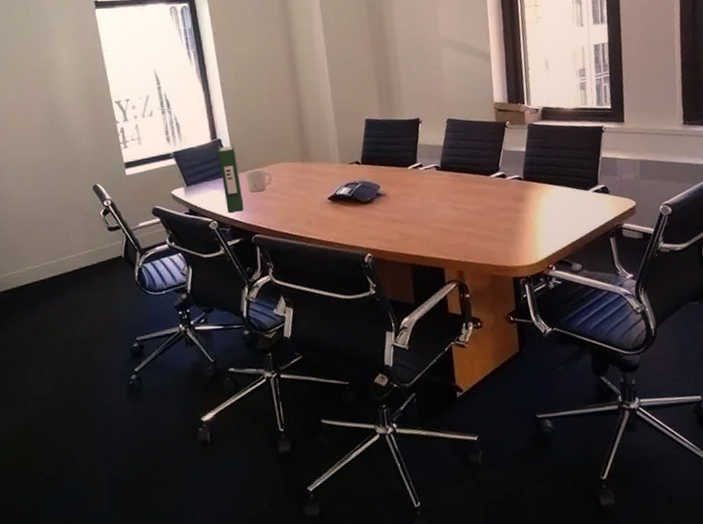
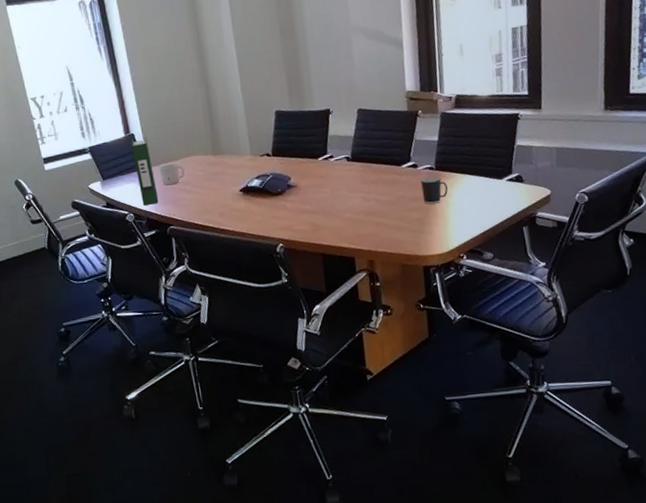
mug: none [509,186,536,215] -> present [421,176,448,204]

